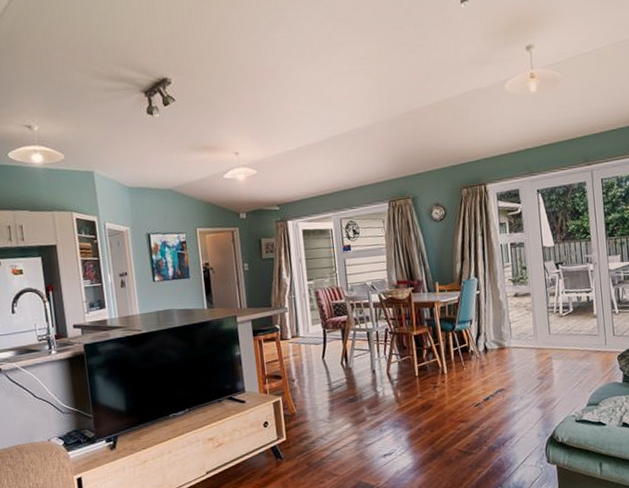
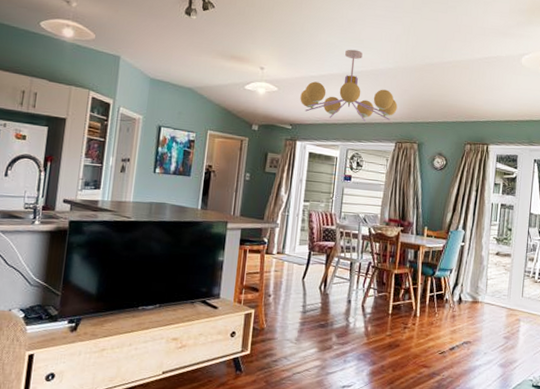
chandelier: none [281,113,384,191] -> present [300,49,398,122]

